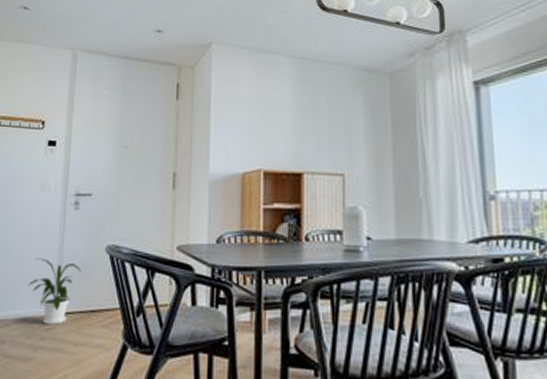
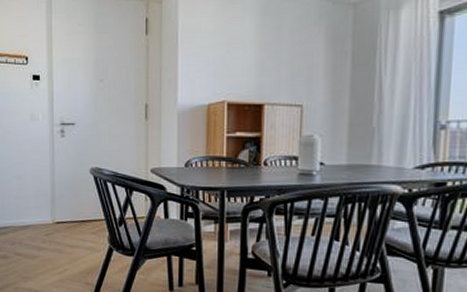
house plant: present [28,258,82,325] -> none [28,178,72,231]

